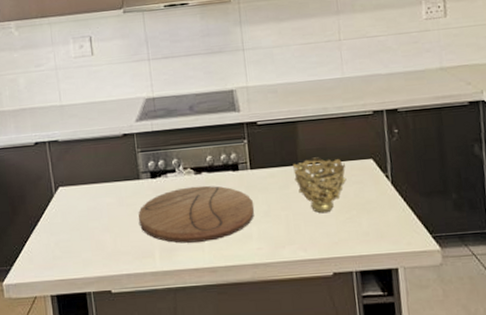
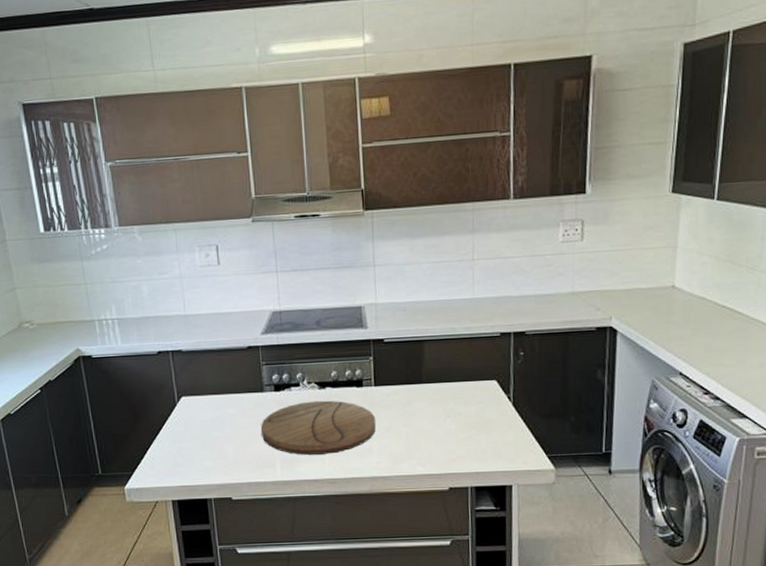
decorative bowl: present [293,157,347,214] -> none [417,376,469,431]

